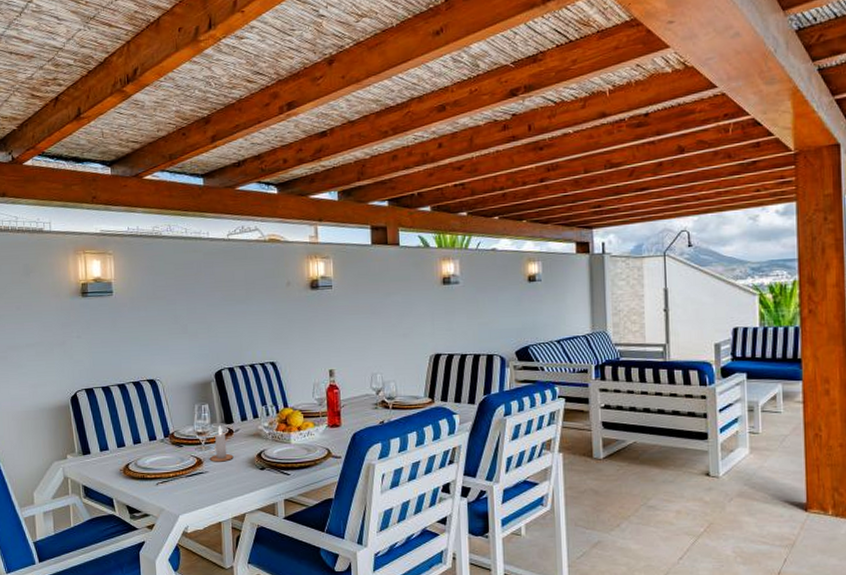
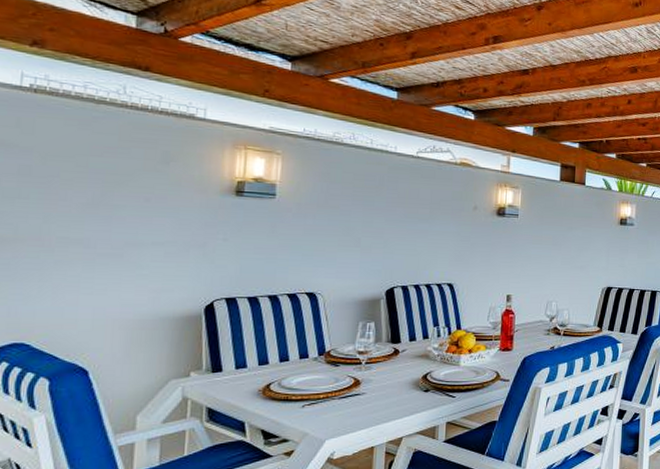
candle: present [210,426,234,462] -> none [370,345,397,383]

